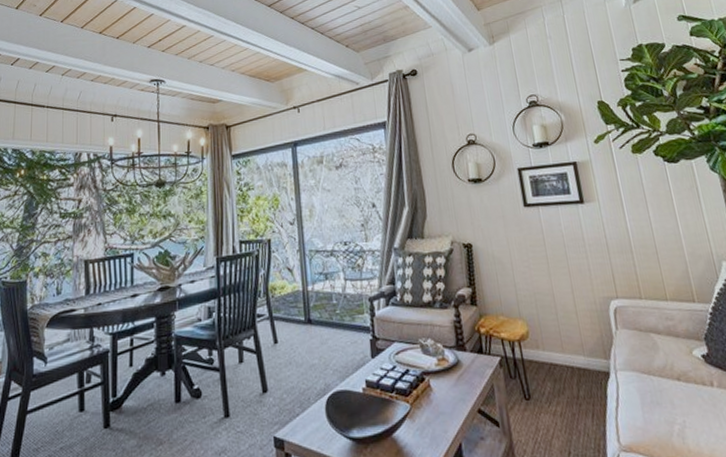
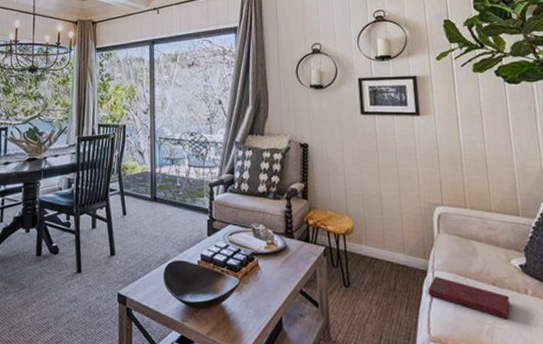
book: none [612,376,698,417] -> present [428,275,511,320]

